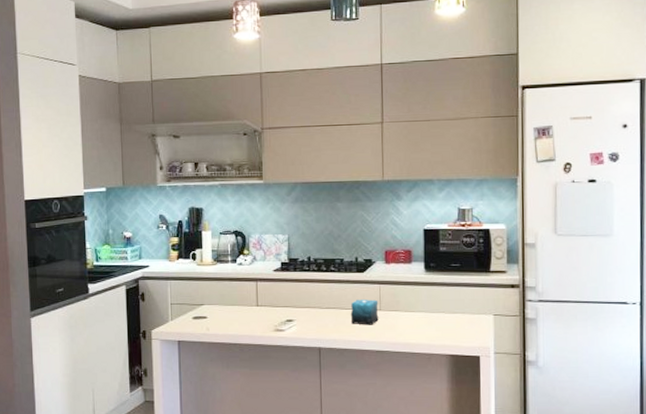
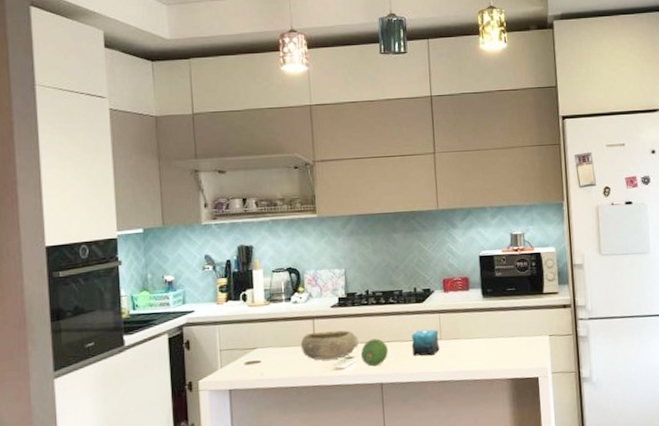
bowl: none [244,293,300,321] -> present [300,330,359,360]
fruit: none [300,304,327,331] -> present [360,338,388,367]

